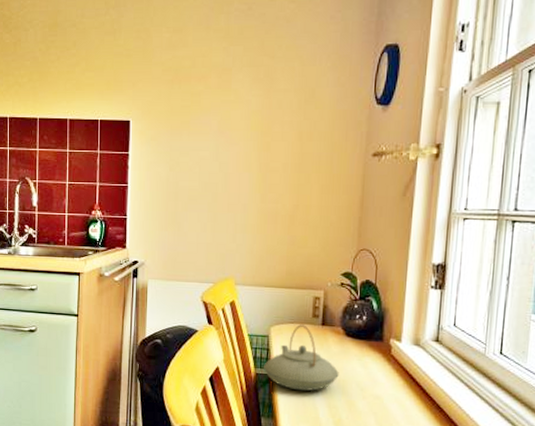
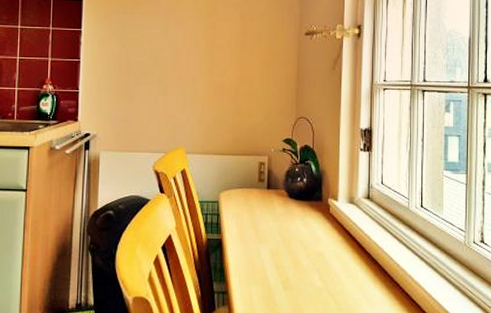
teapot: present [264,324,339,391] -> none [214,189,284,253]

